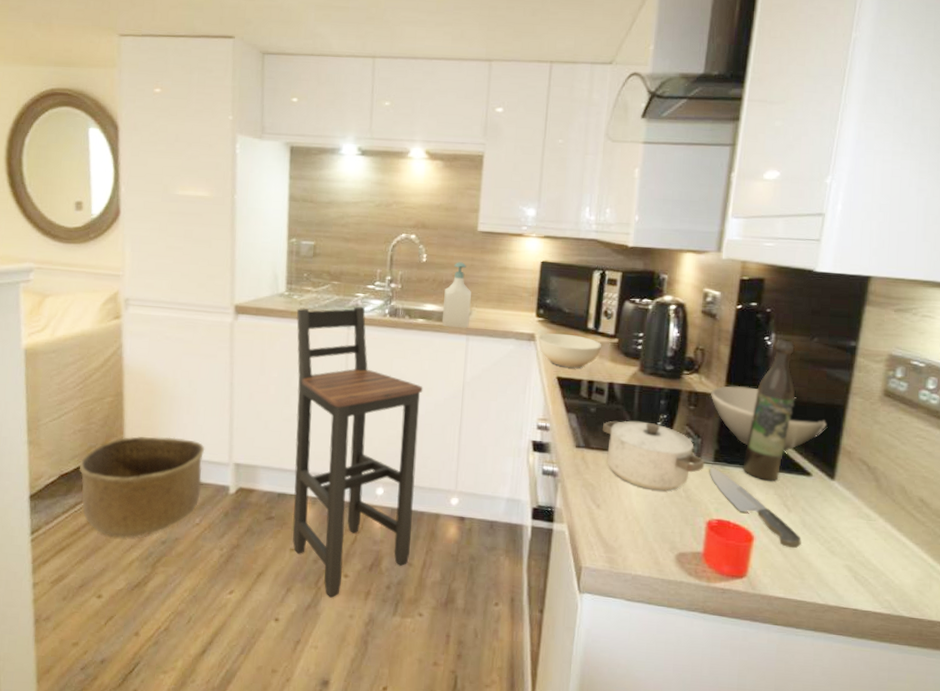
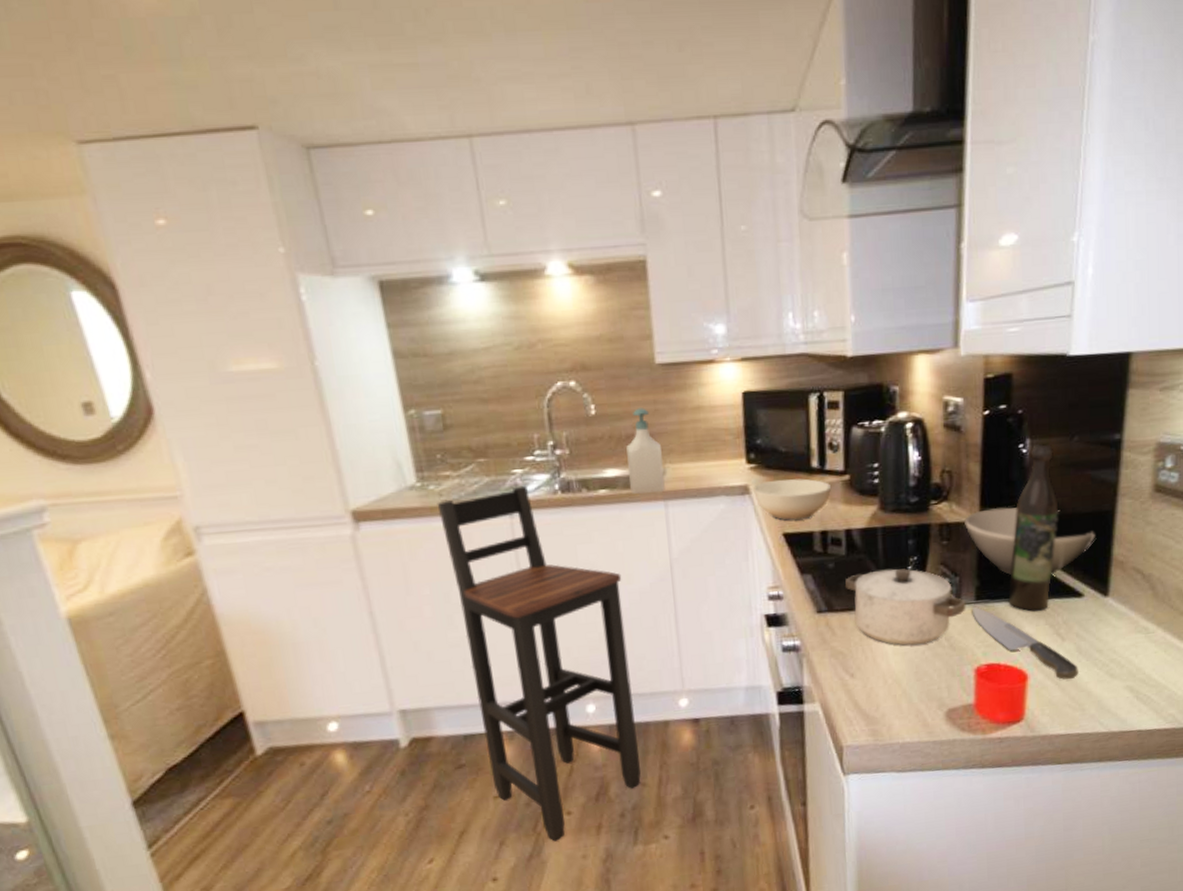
basket: present [79,436,205,538] -> none [189,693,363,829]

